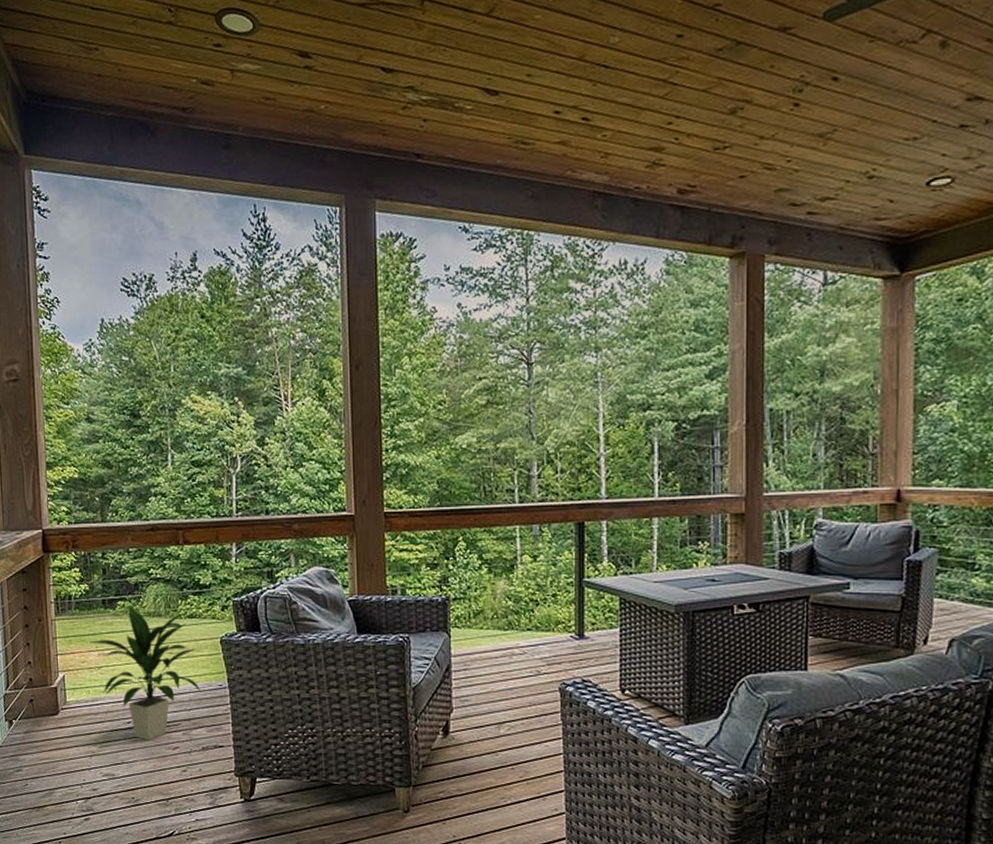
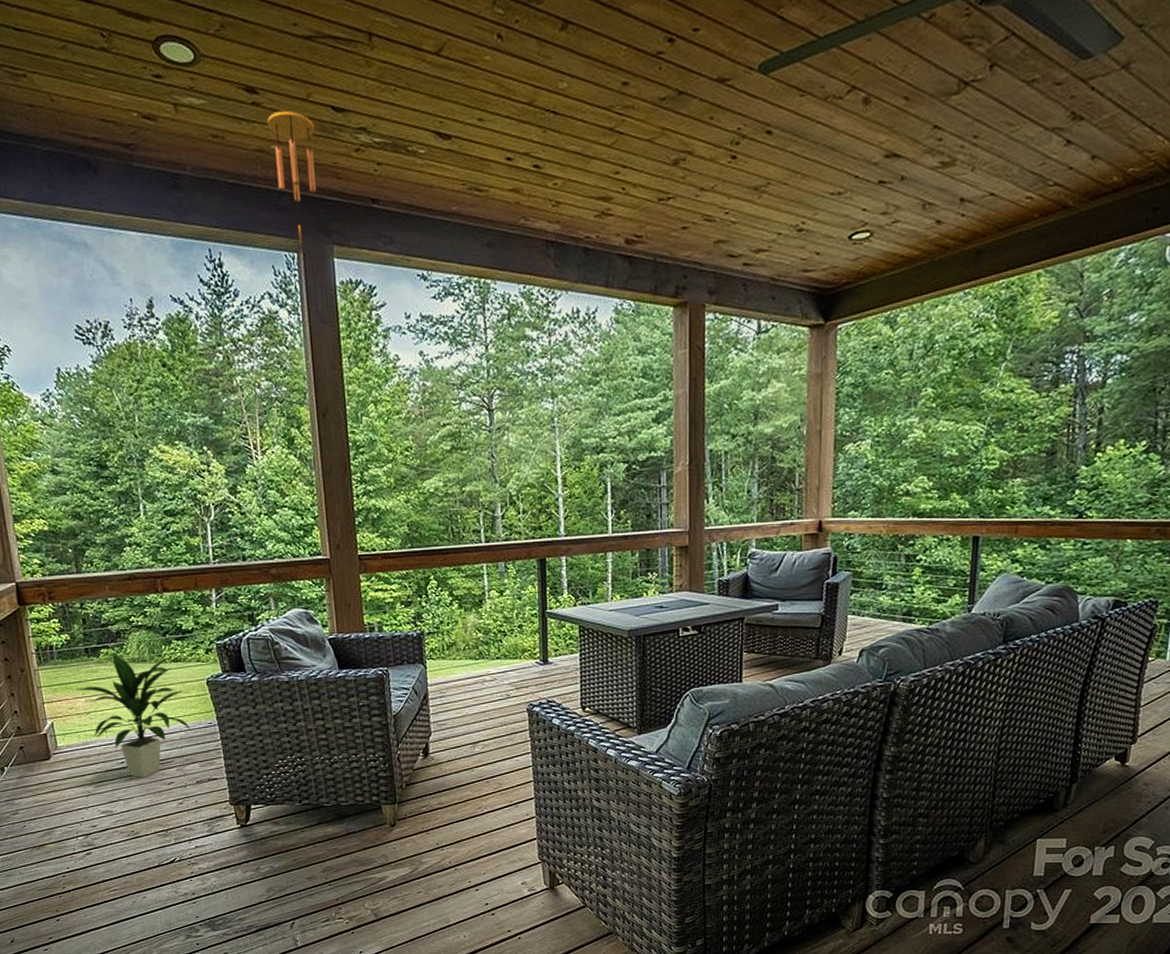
wind chime: none [318,72,363,198] -> present [267,110,316,244]

